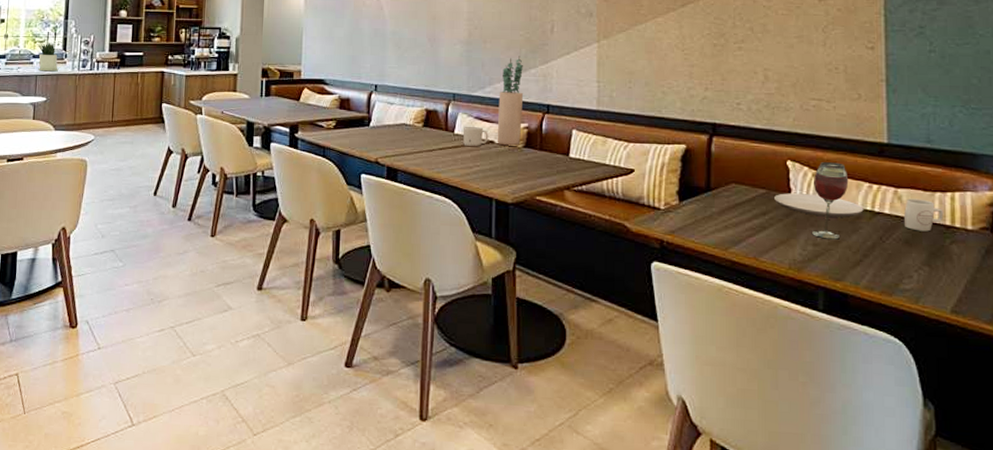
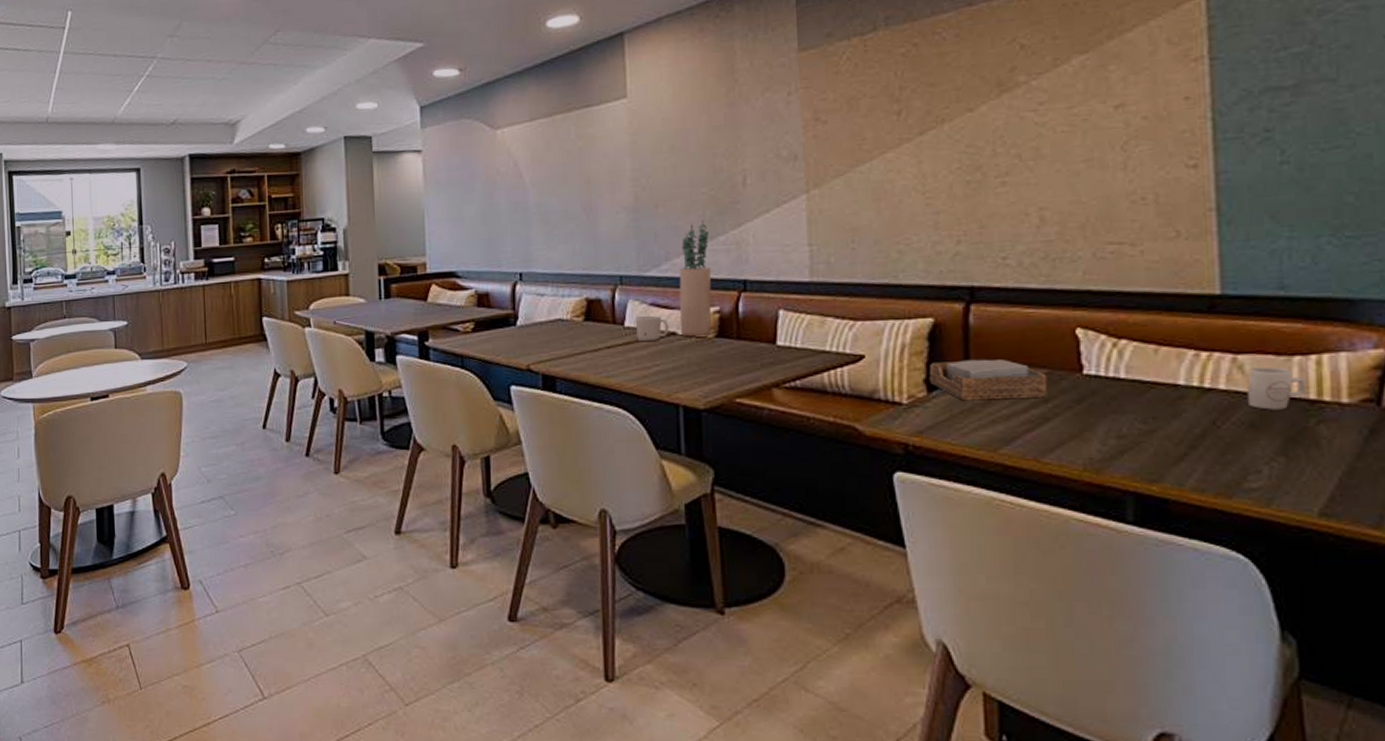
planter: present [38,43,59,72] -> none [112,255,139,290]
napkin holder: none [681,178,766,212] -> present [929,359,1048,401]
plate: present [774,193,864,217] -> none [1060,370,1188,399]
wineglass: present [811,161,849,240] -> none [1113,325,1166,429]

